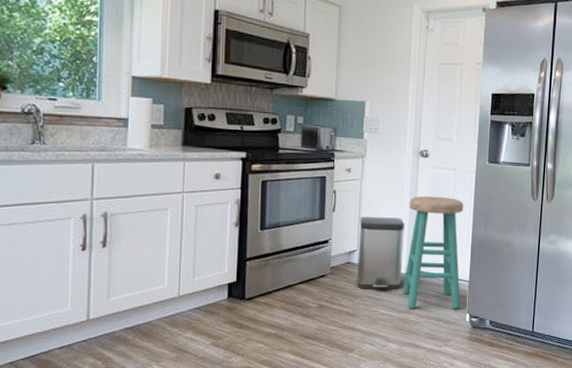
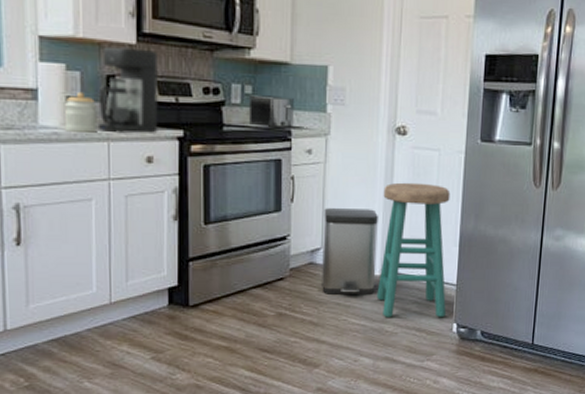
jar: none [148,121,176,155] -> present [63,91,97,134]
coffee maker: none [175,85,229,156] -> present [97,46,159,134]

